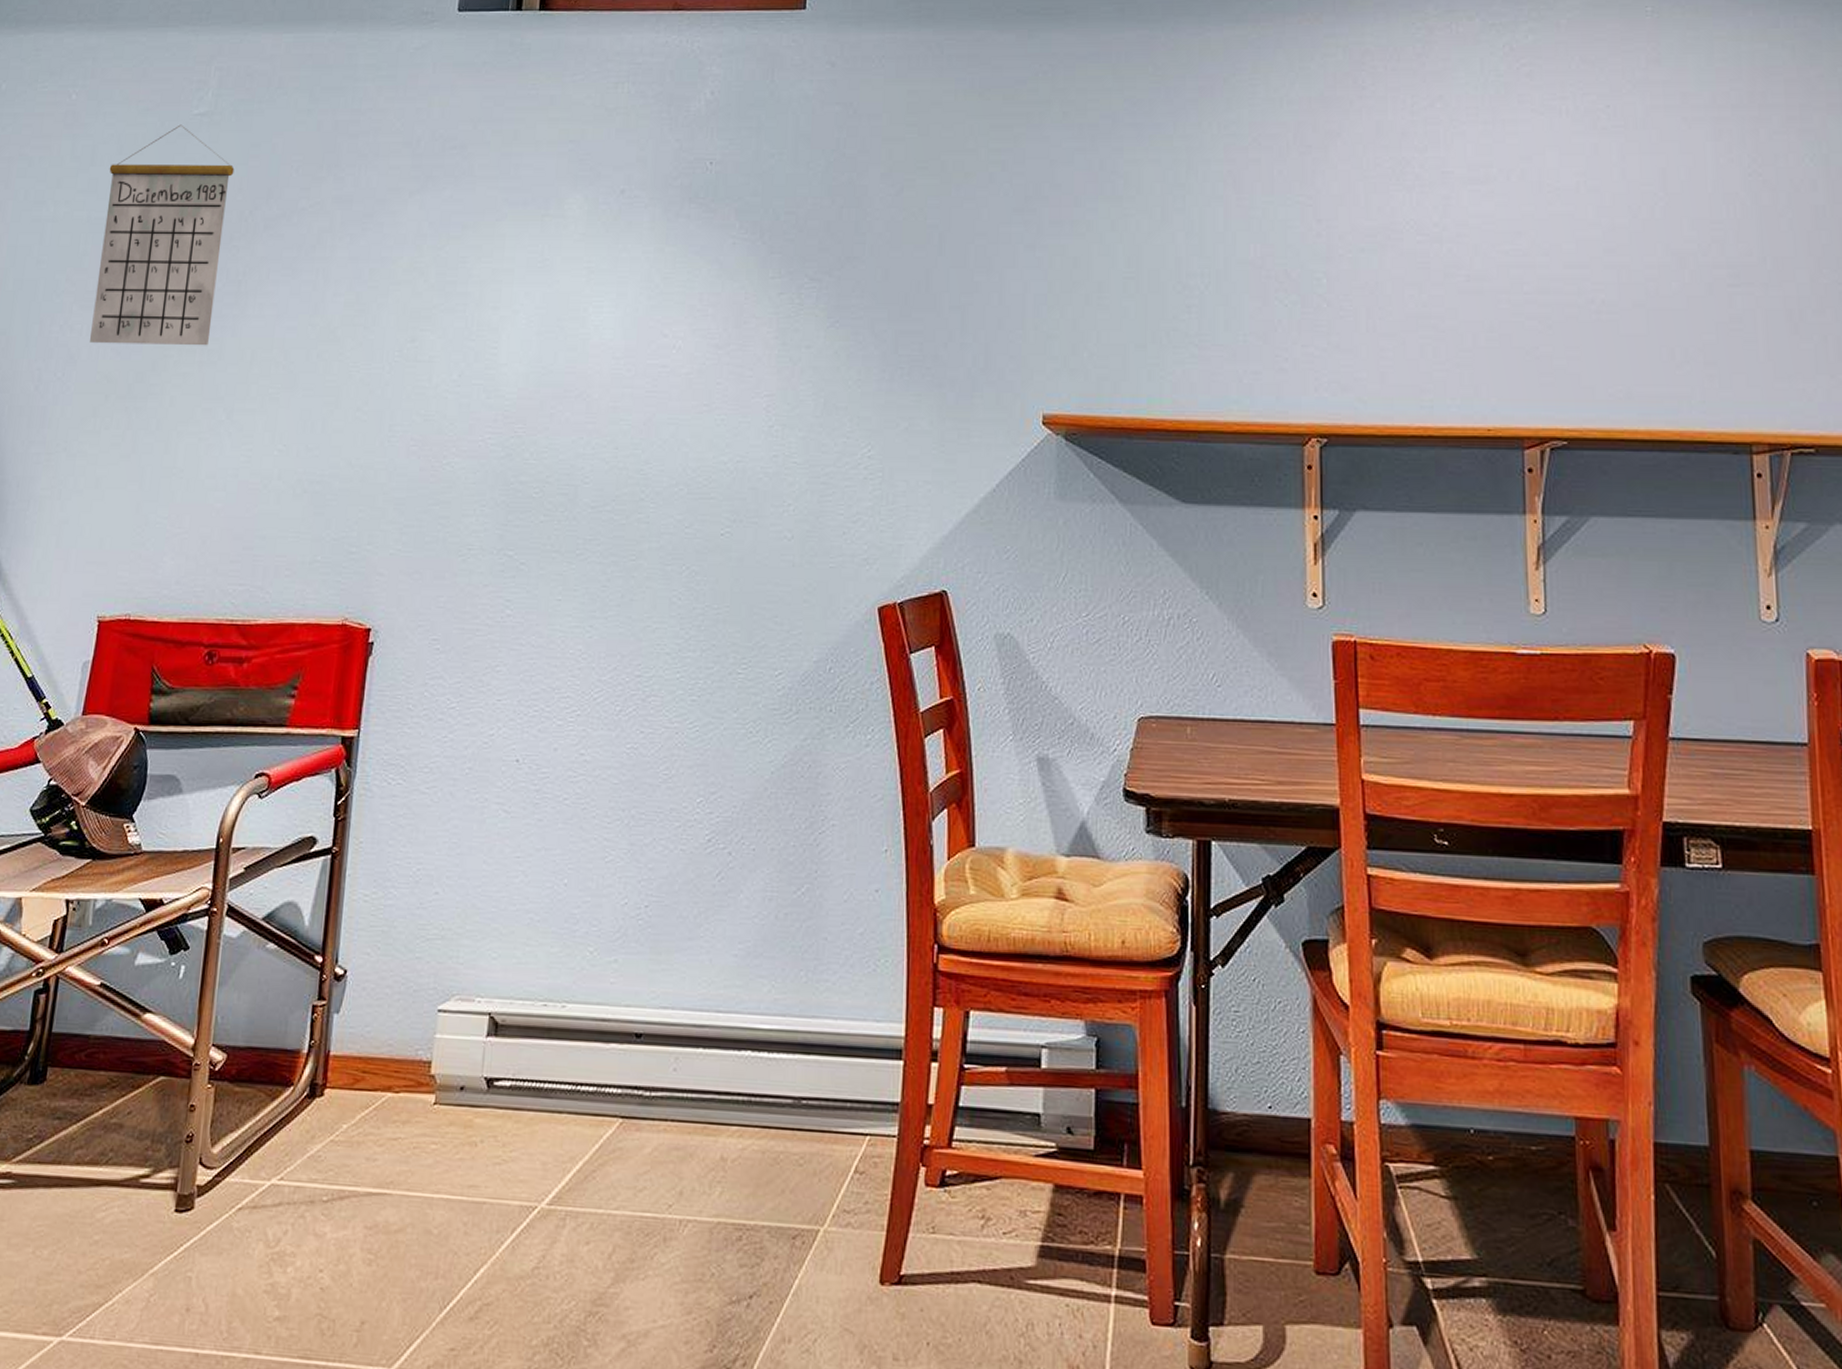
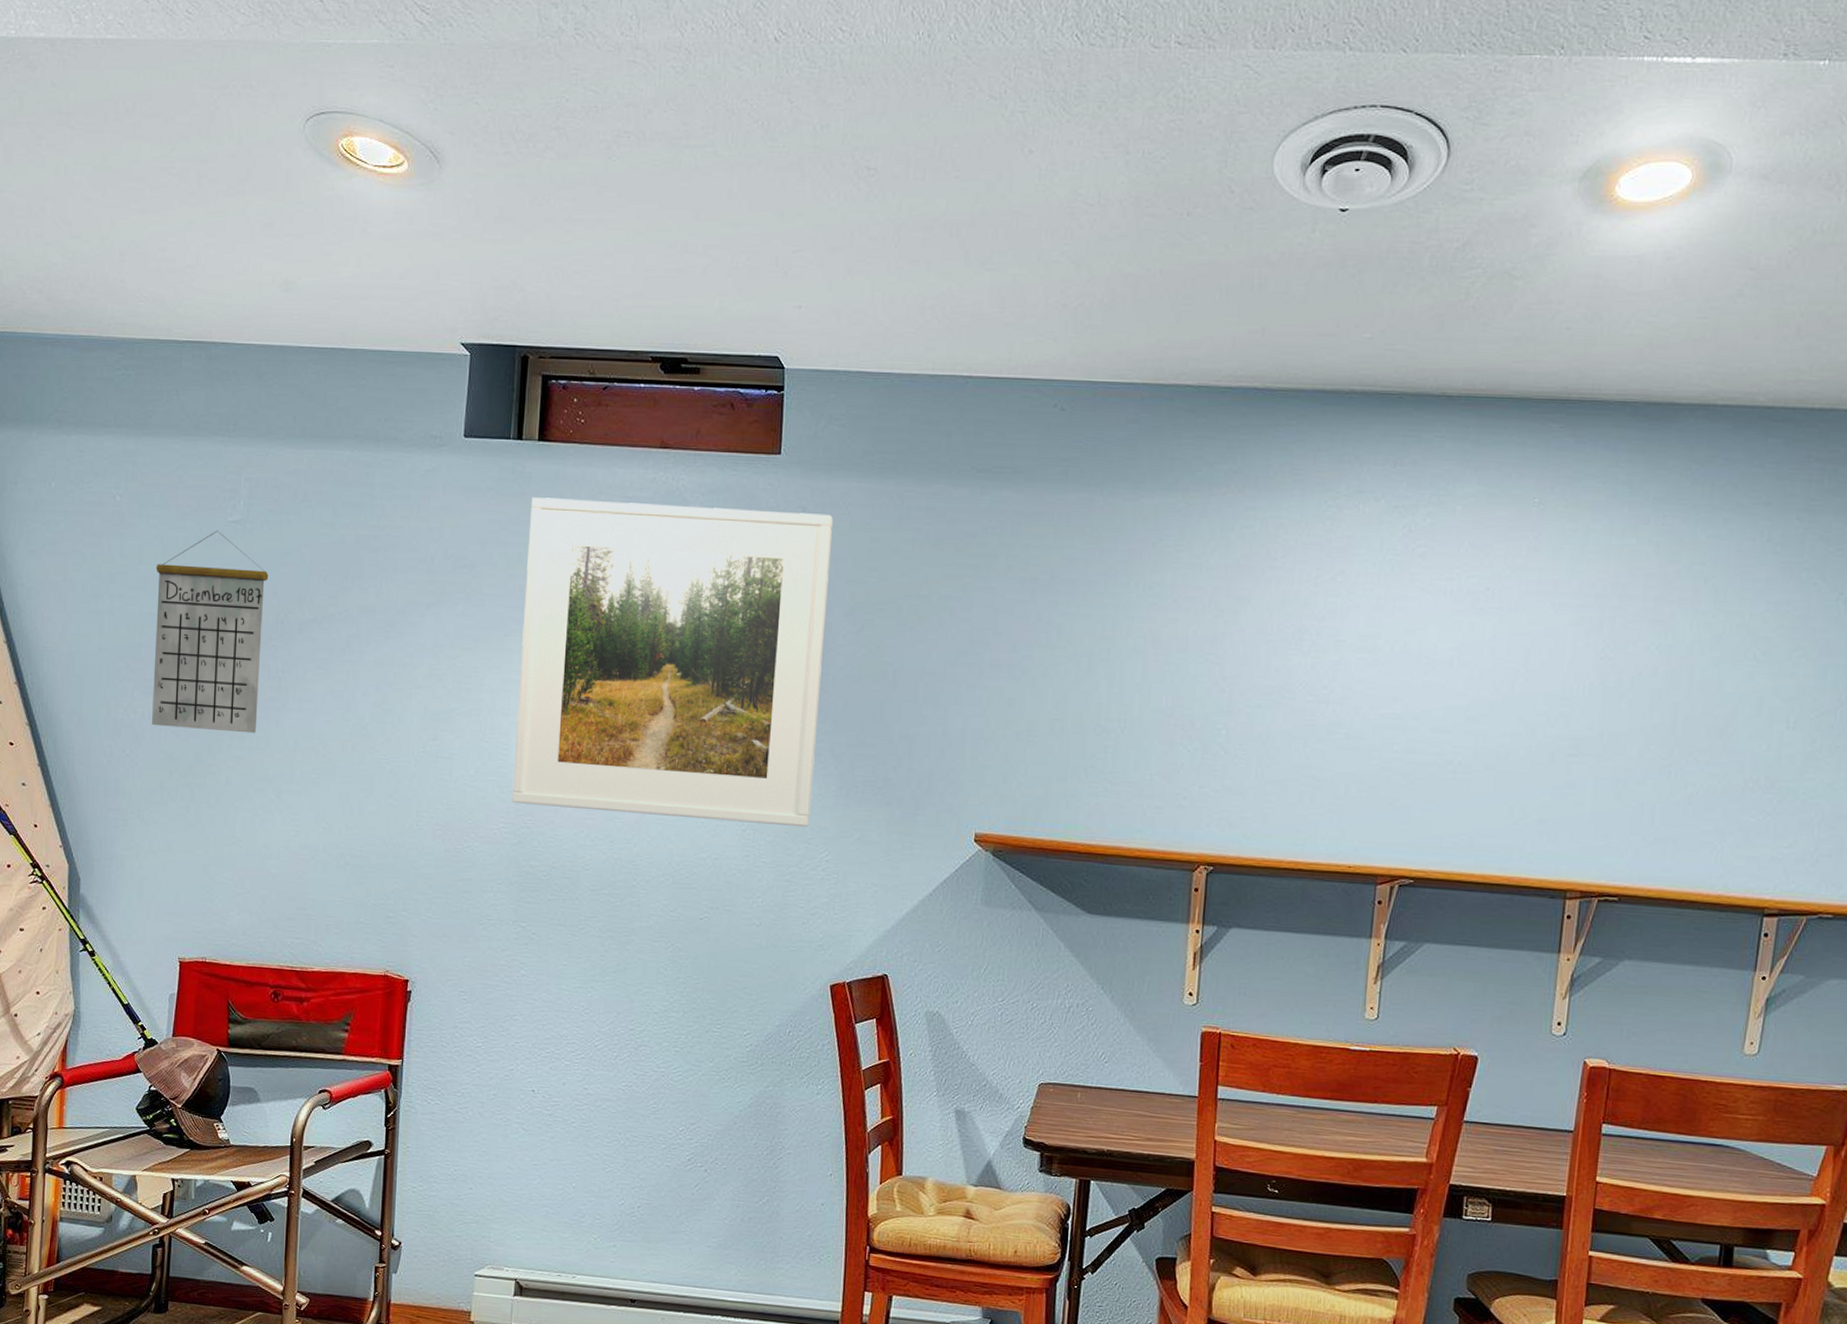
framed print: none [500,68,866,419] -> present [512,497,834,828]

